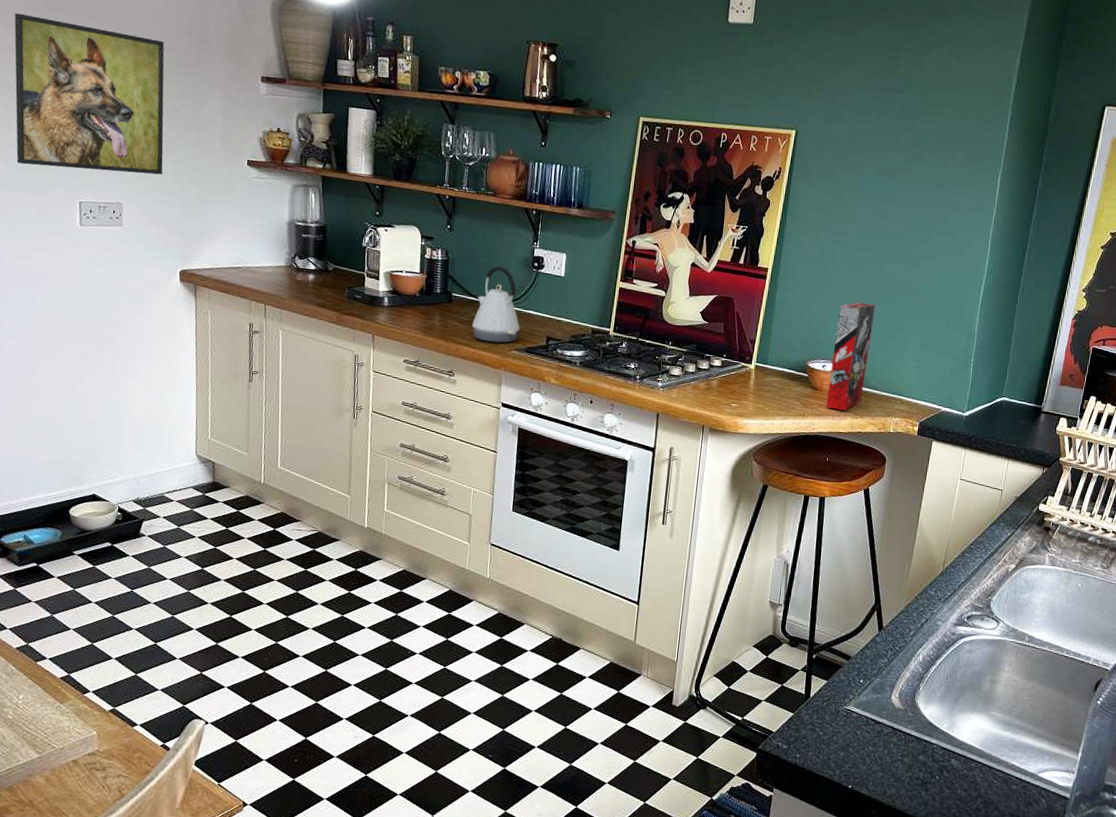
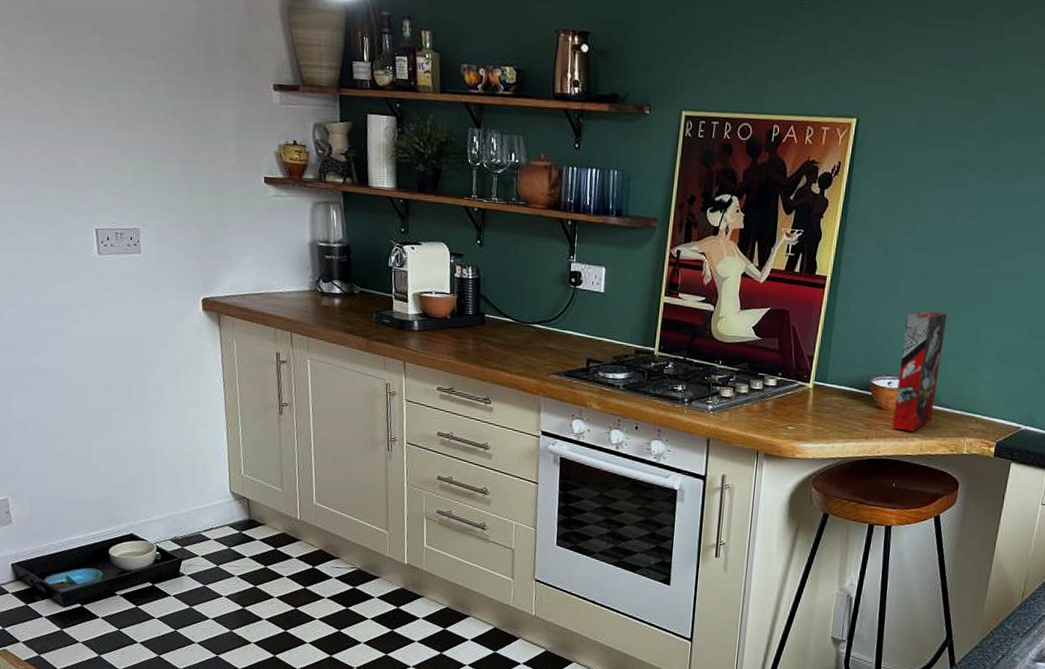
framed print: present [14,13,165,175] -> none [15,27,179,197]
kettle: present [472,266,520,343] -> none [507,283,559,367]

